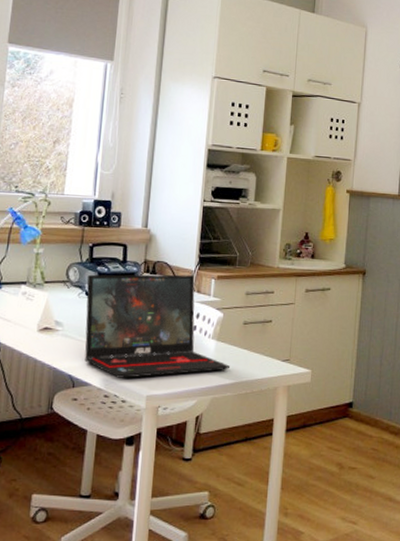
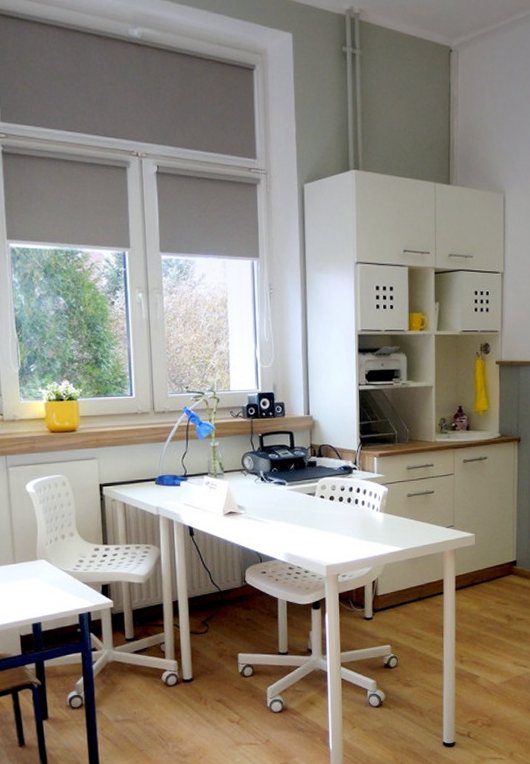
laptop: present [84,274,231,378] -> none [261,455,399,552]

